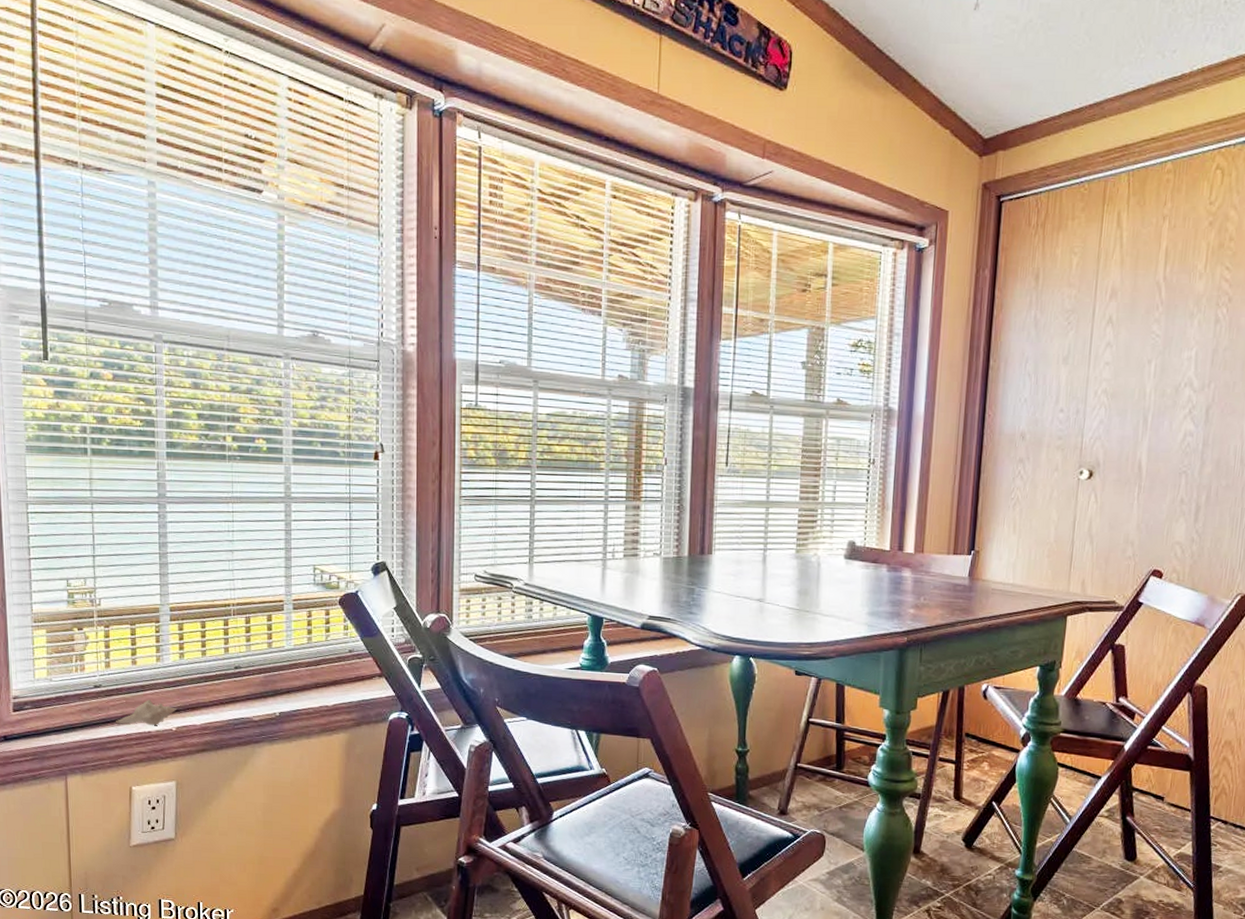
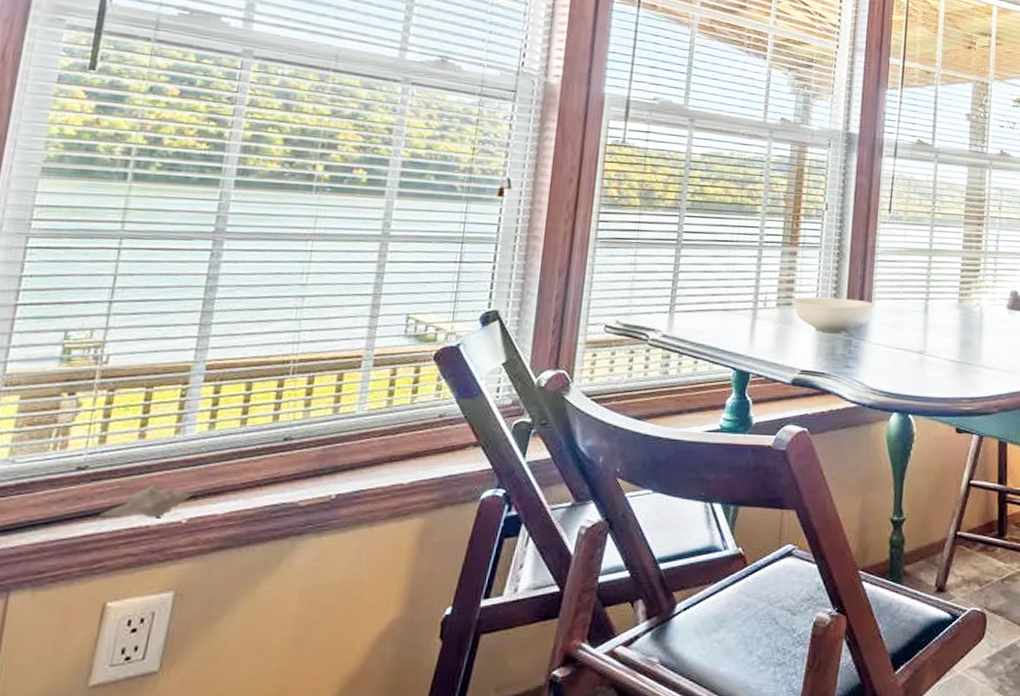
bowl: none [639,548,715,582] -> present [793,297,875,333]

